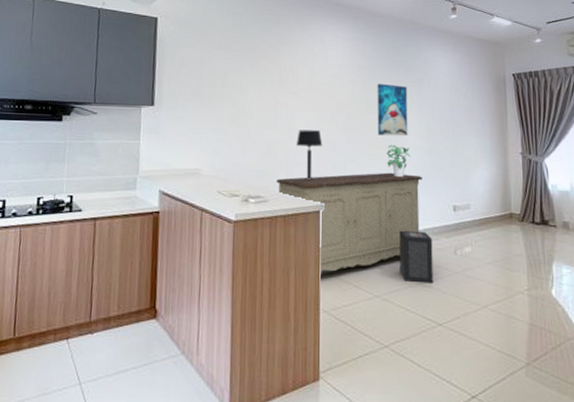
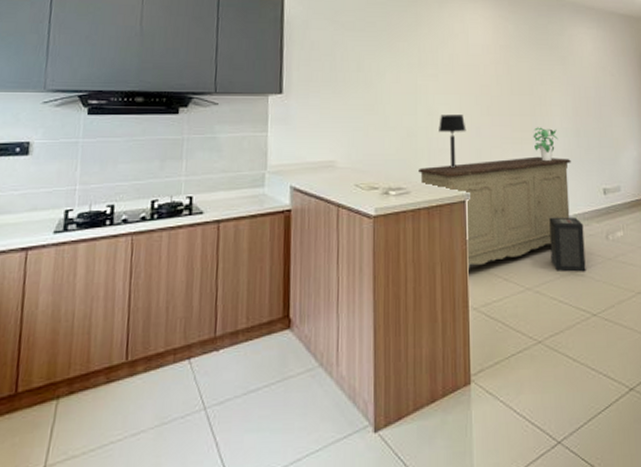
wall art: present [377,83,408,136] -> none [521,63,555,118]

